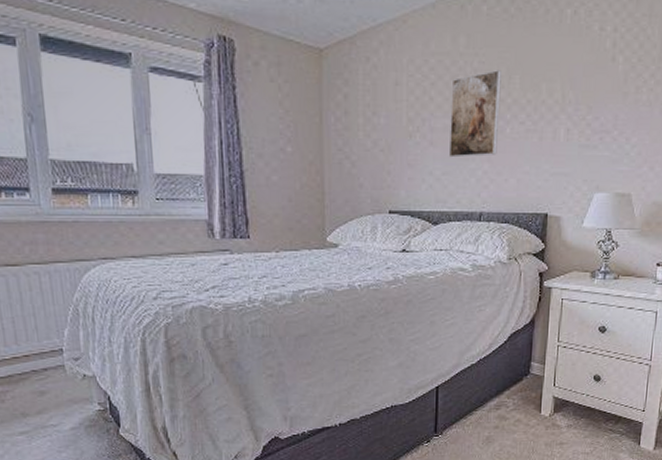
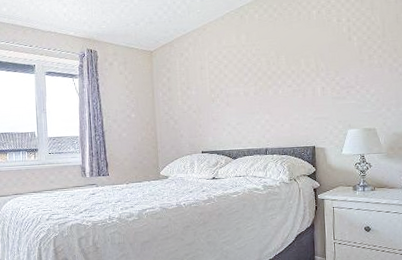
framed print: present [448,70,502,158] -> none [238,53,274,113]

